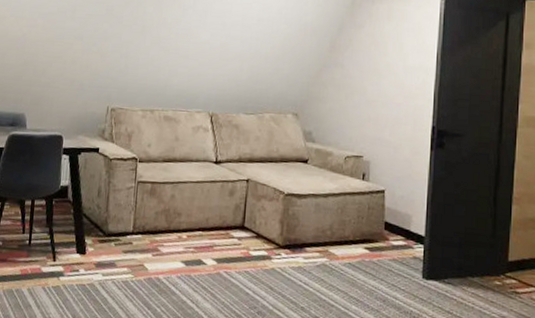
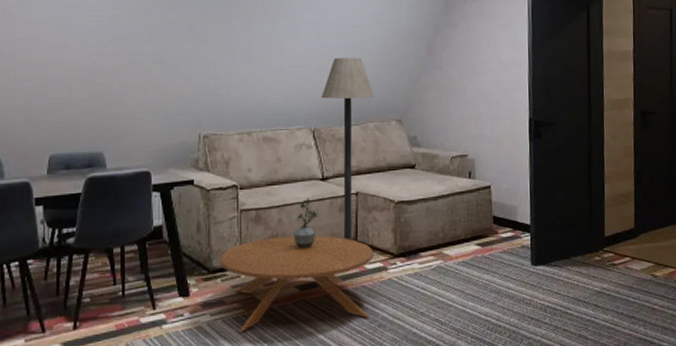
coffee table: none [115,211,260,303] -> present [219,235,374,332]
potted plant: none [183,178,209,227] -> present [293,198,319,249]
floor lamp: none [221,48,273,245] -> present [320,58,374,258]

